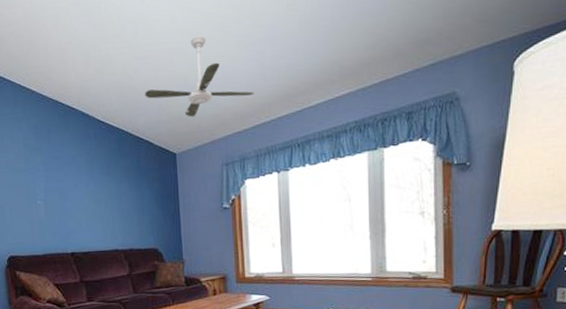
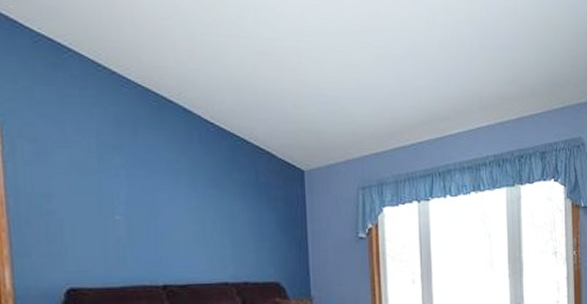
ceiling fan: present [145,35,254,118] -> none [267,39,394,131]

